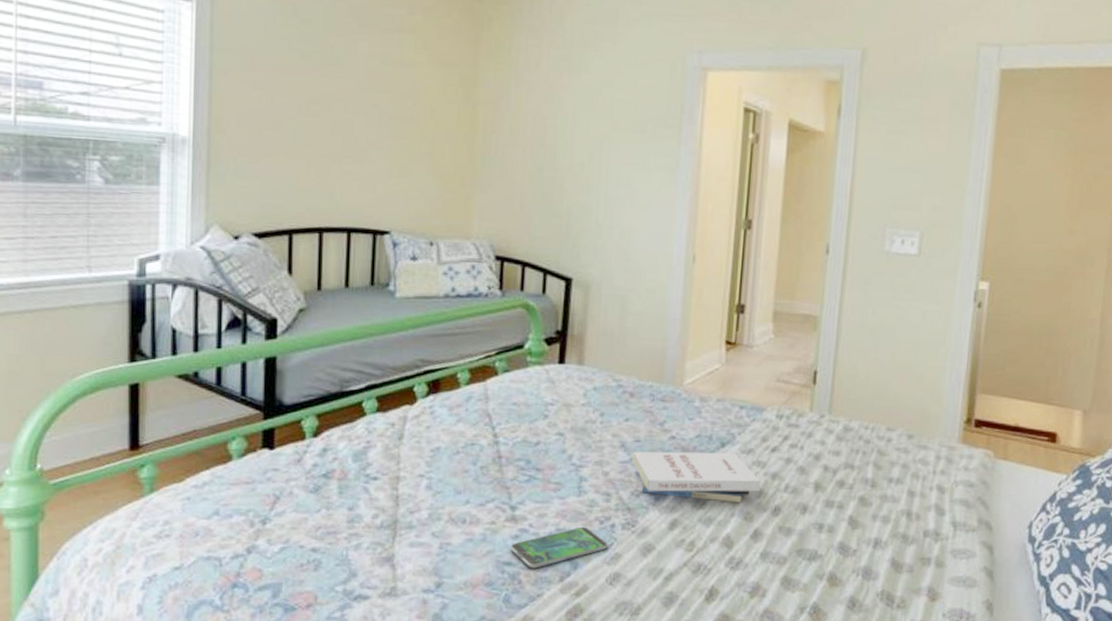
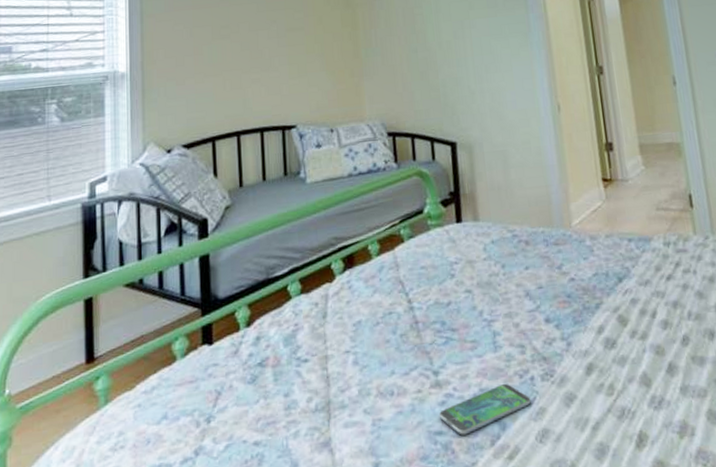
books: present [631,451,761,503] -> none [537,286,666,340]

